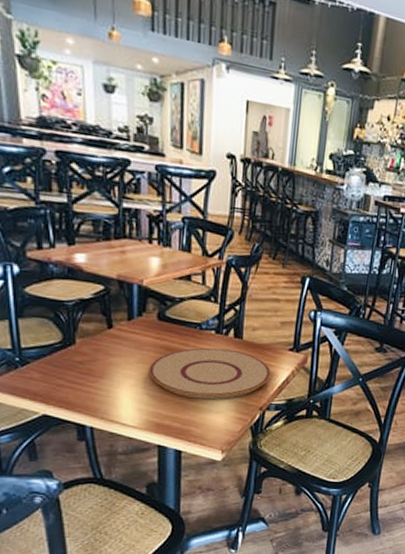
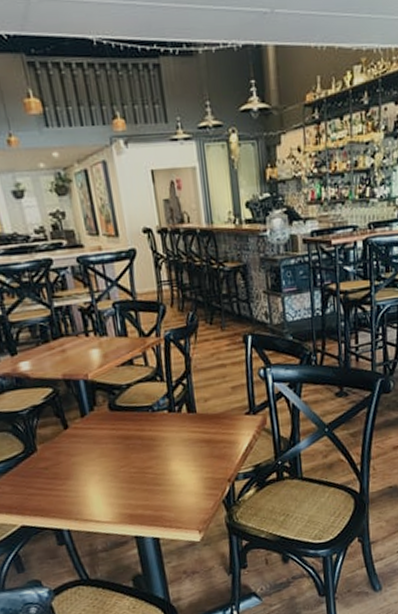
plate: present [148,347,271,400] -> none [111,425,232,483]

